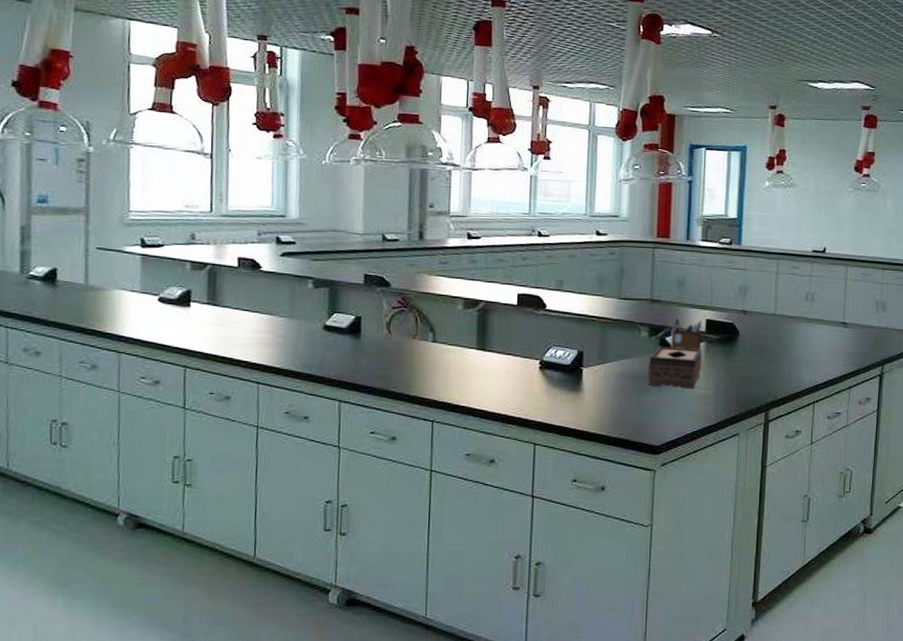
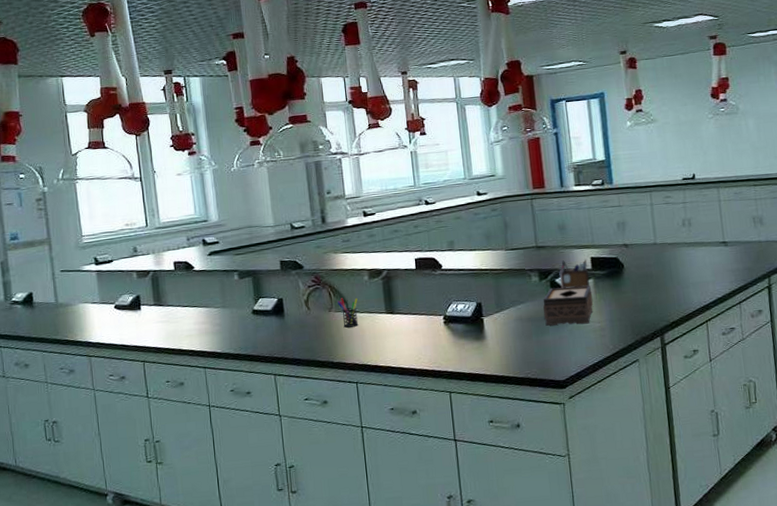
pen holder: none [424,325,447,359] -> present [337,297,358,328]

